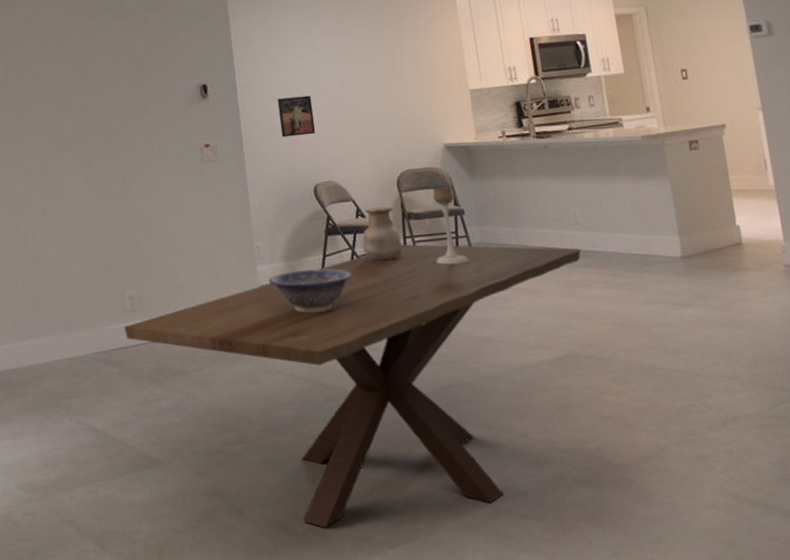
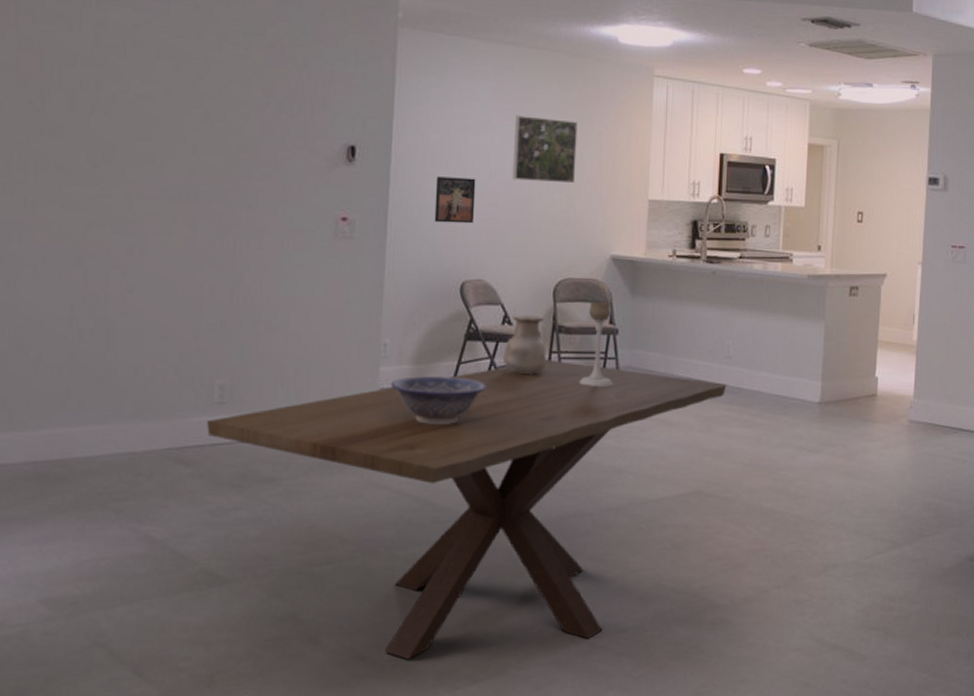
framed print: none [336,32,399,91] -> present [512,115,578,184]

